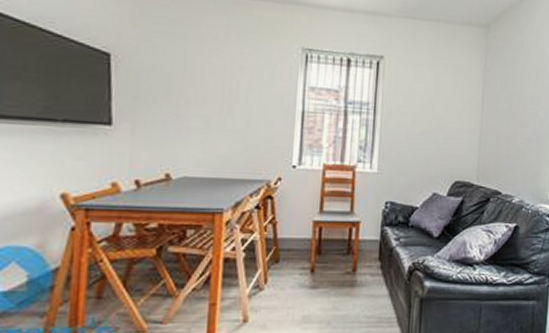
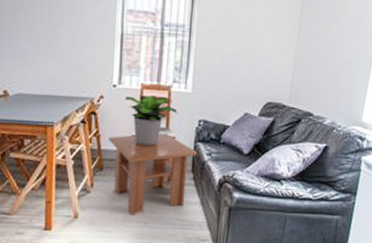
coffee table: none [286,217,384,315] -> present [109,133,197,216]
potted plant: none [306,176,364,233] -> present [125,95,178,147]

